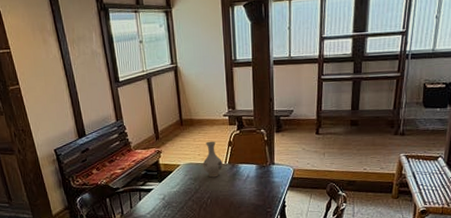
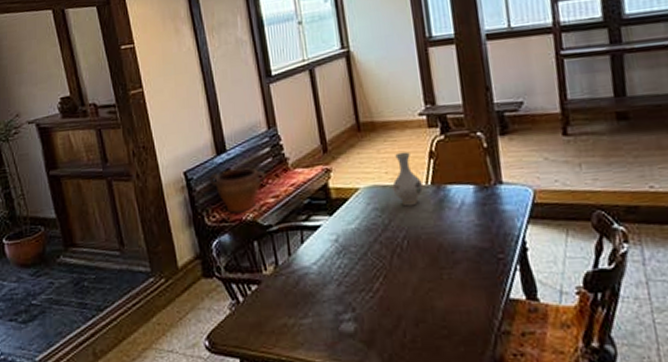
ceramic pot: none [73,147,115,179] -> present [209,167,267,214]

